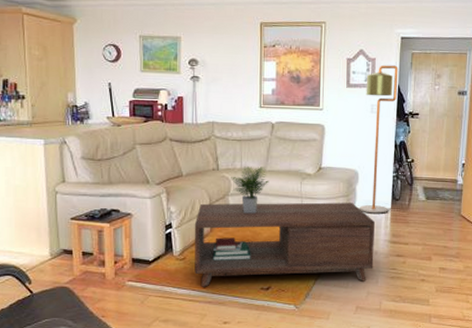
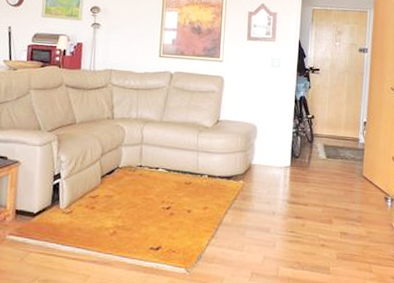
coffee table: present [194,166,375,287] -> none [80,116,273,245]
floor lamp: present [359,65,398,214] -> none [257,19,299,171]

